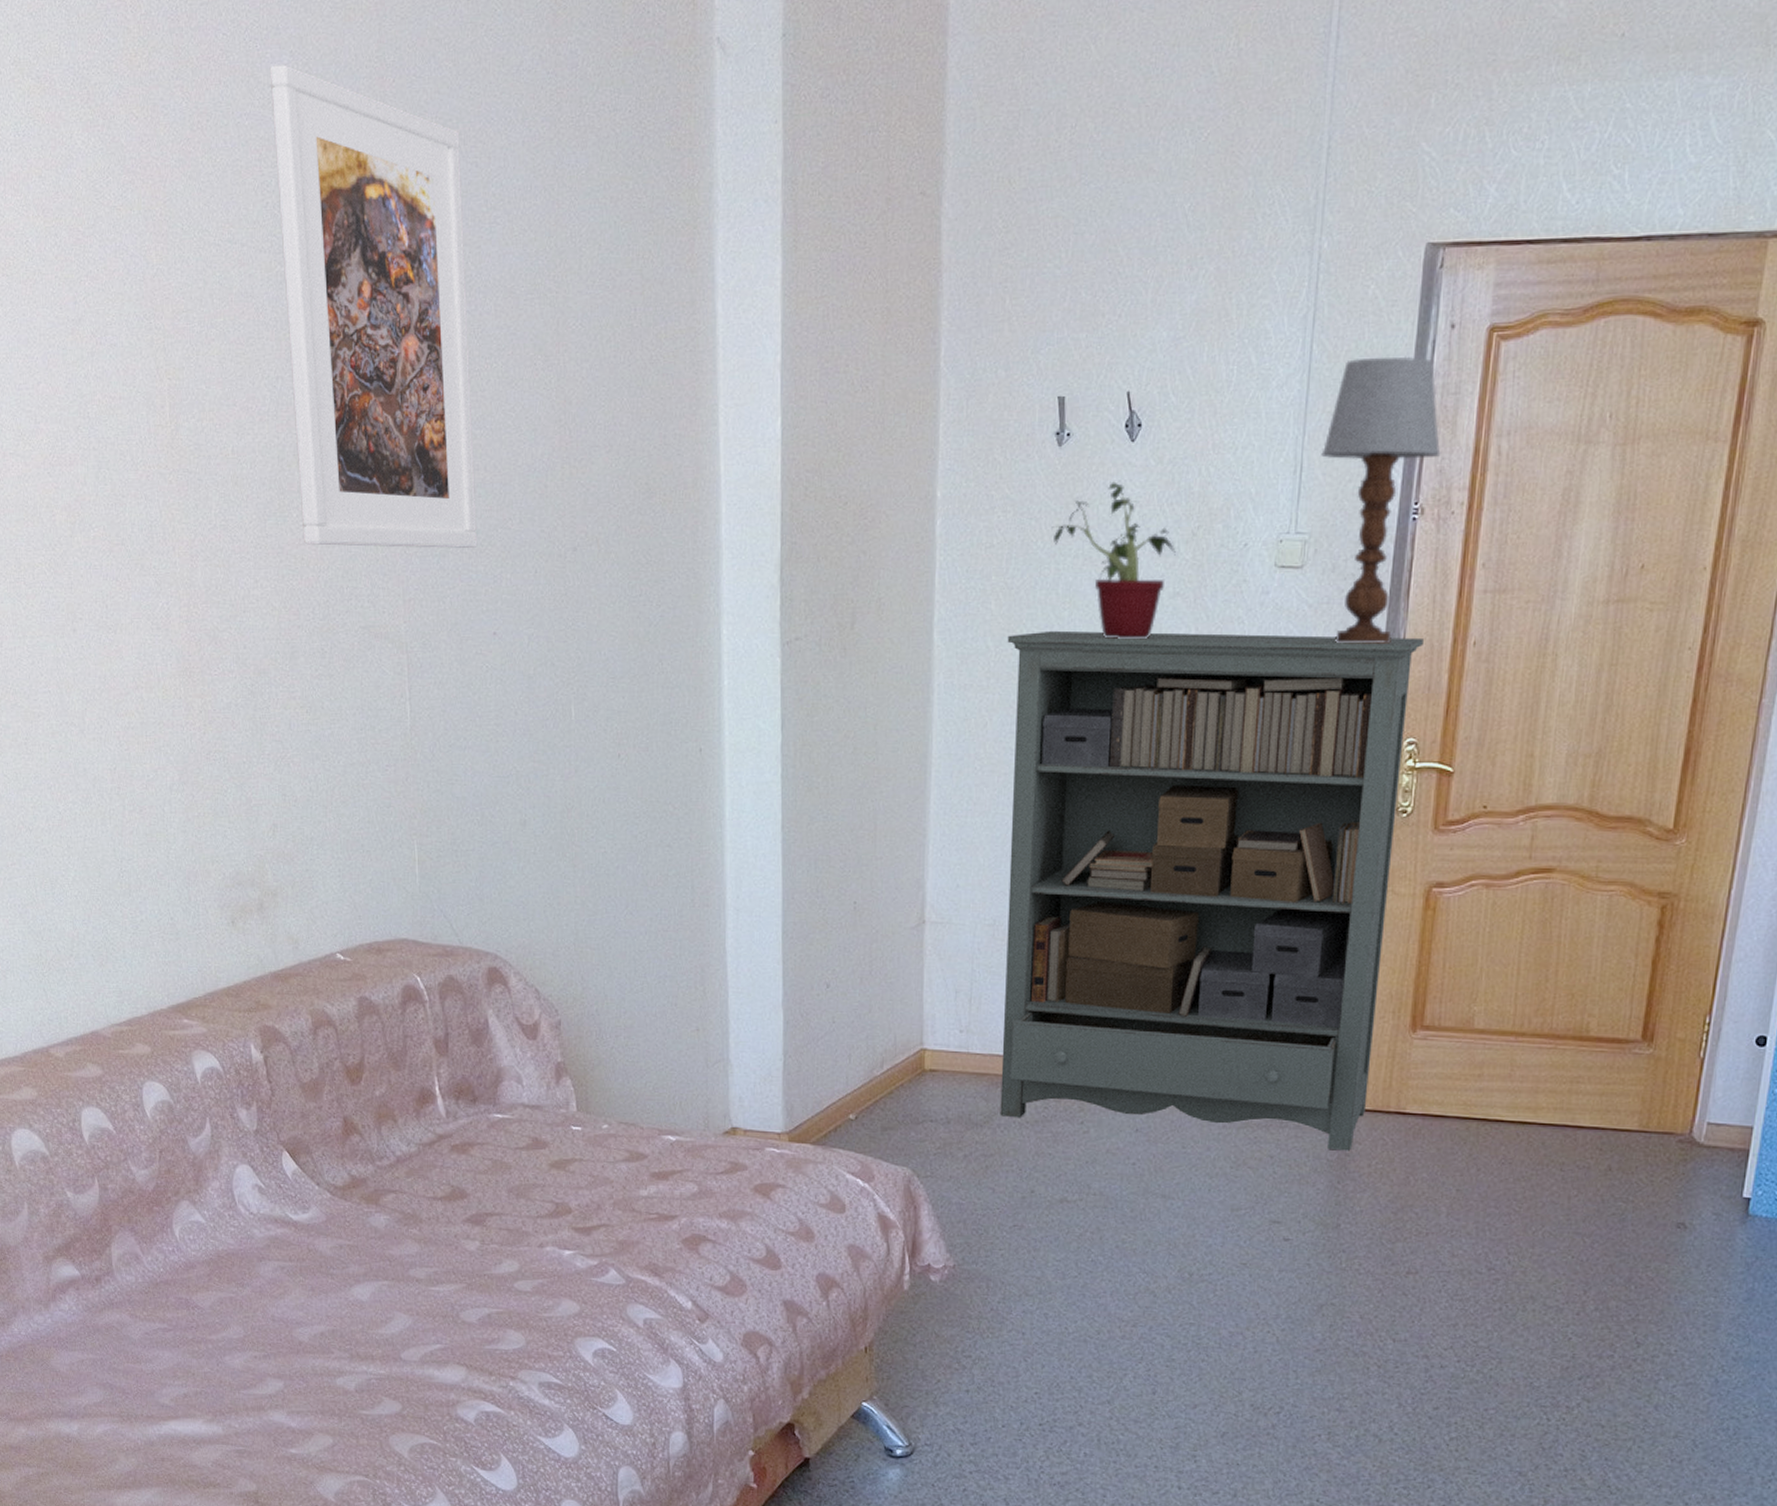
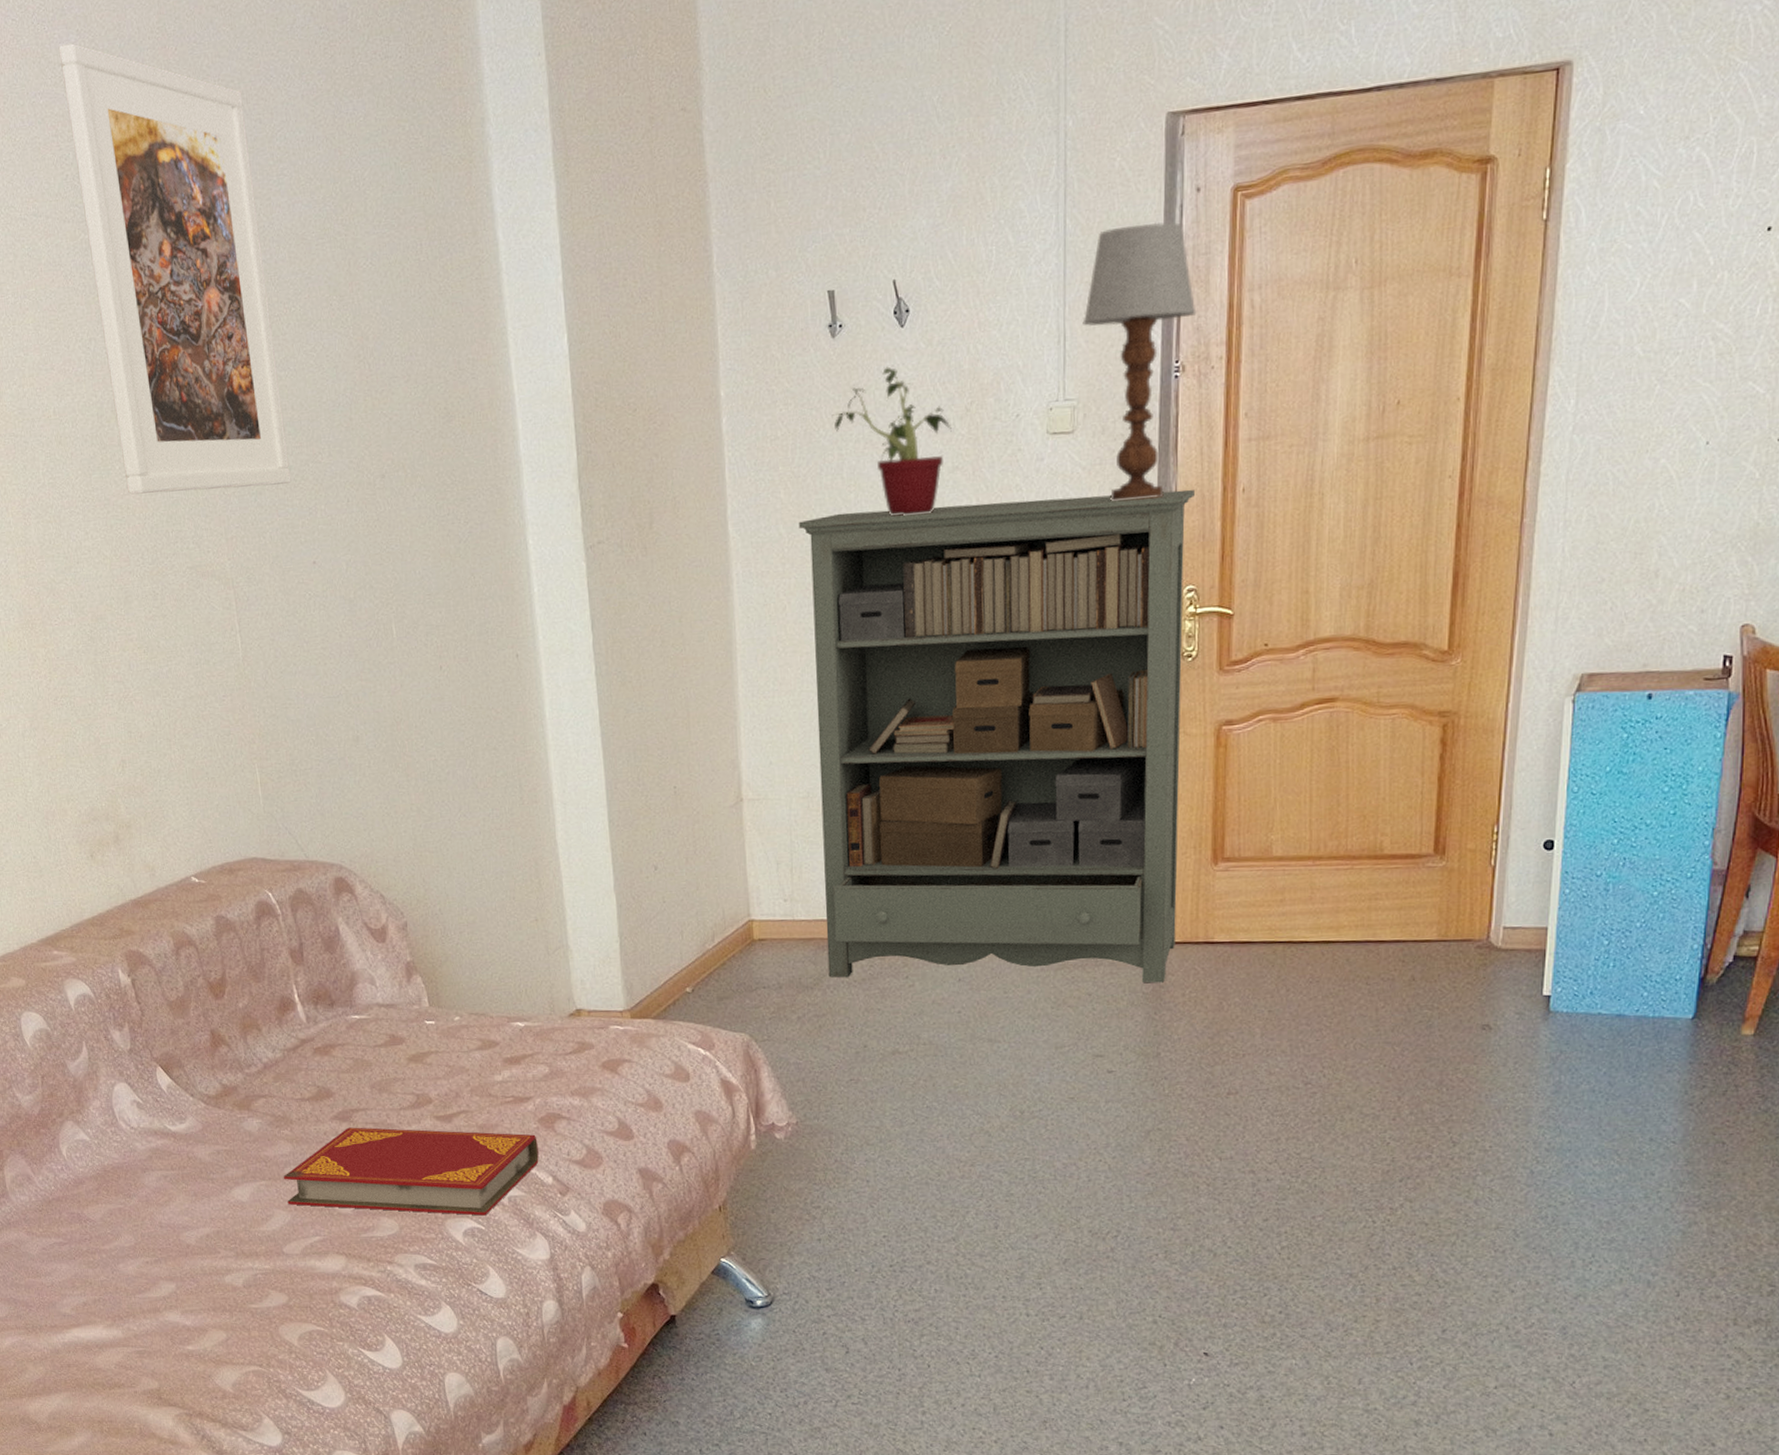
hardback book: none [408,1232,680,1337] -> present [284,1127,539,1216]

